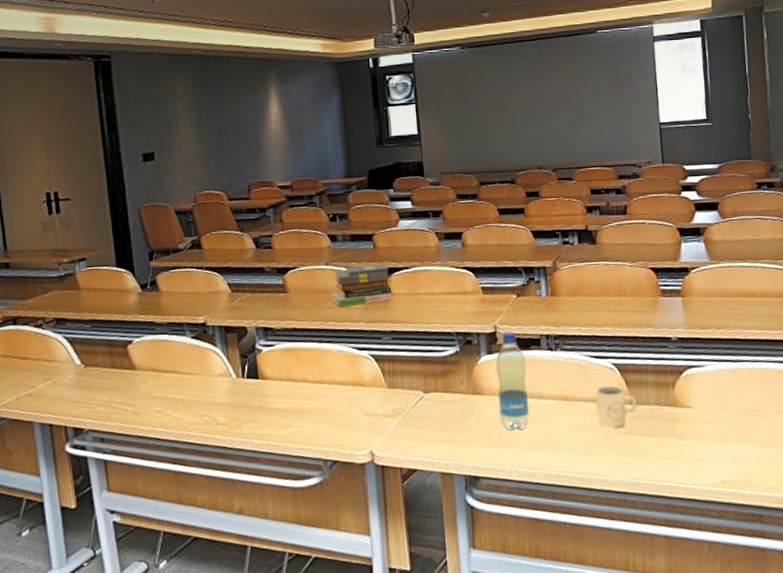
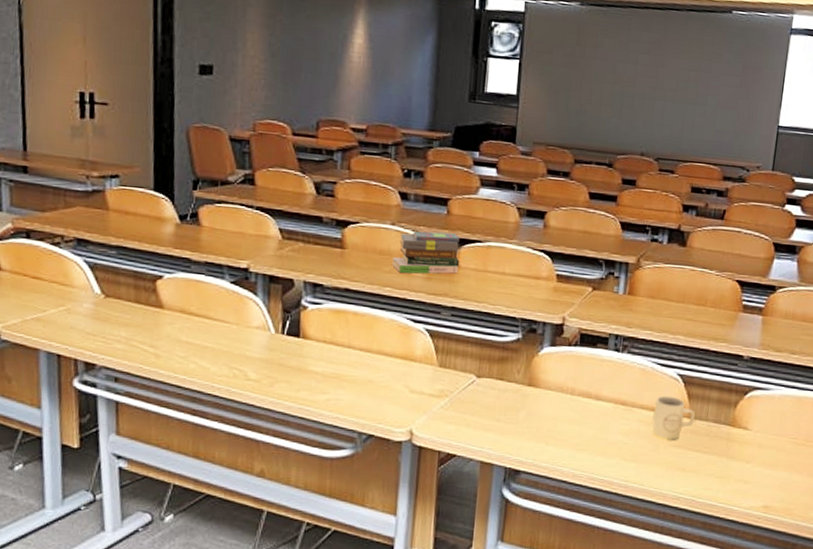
bottle: present [496,332,529,431] -> none [551,325,590,429]

